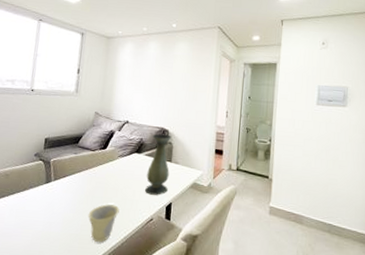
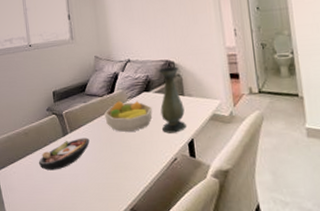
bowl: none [13,187,72,216] -> present [38,137,90,171]
cup: present [88,204,120,243] -> none [110,149,141,190]
fruit bowl: none [92,157,141,188] -> present [104,101,153,132]

